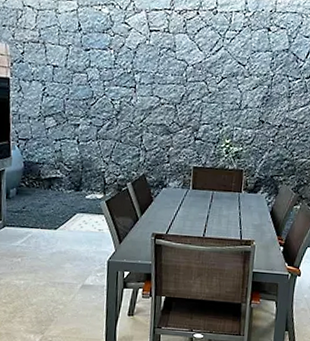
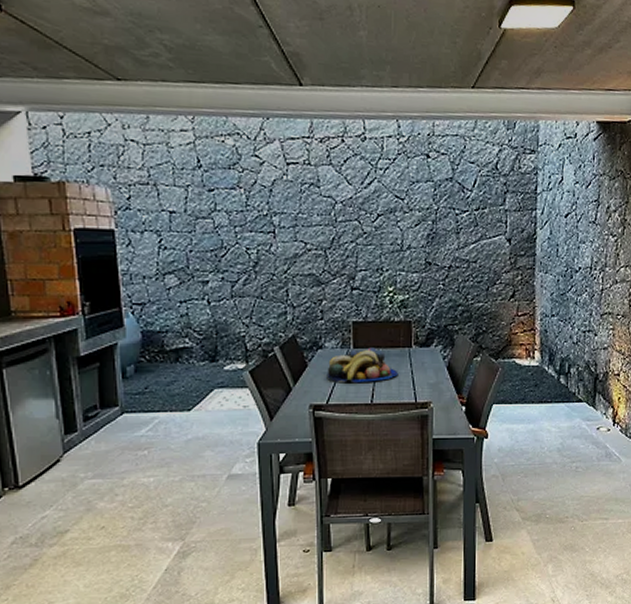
fruit bowl: none [168,189,228,219] -> present [327,347,399,383]

